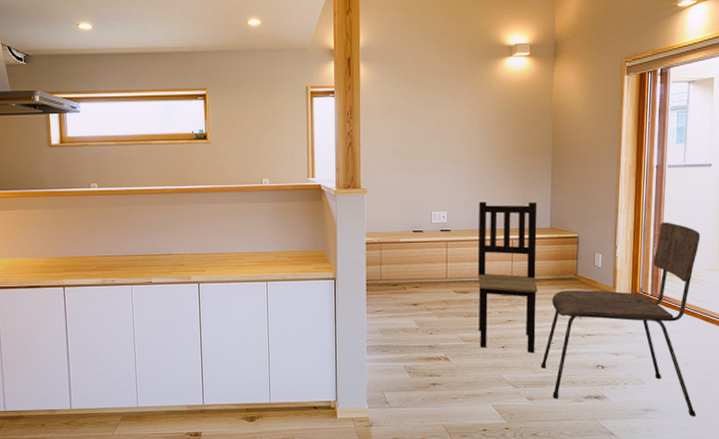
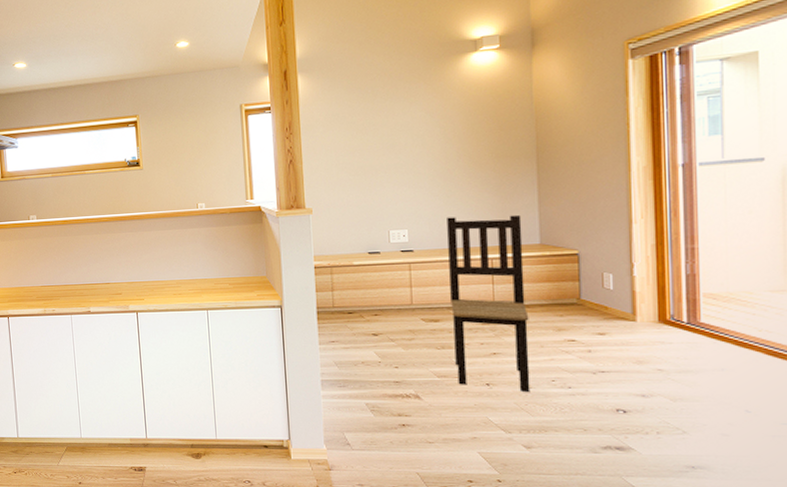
dining chair: present [541,222,701,417] -> none [539,232,770,480]

